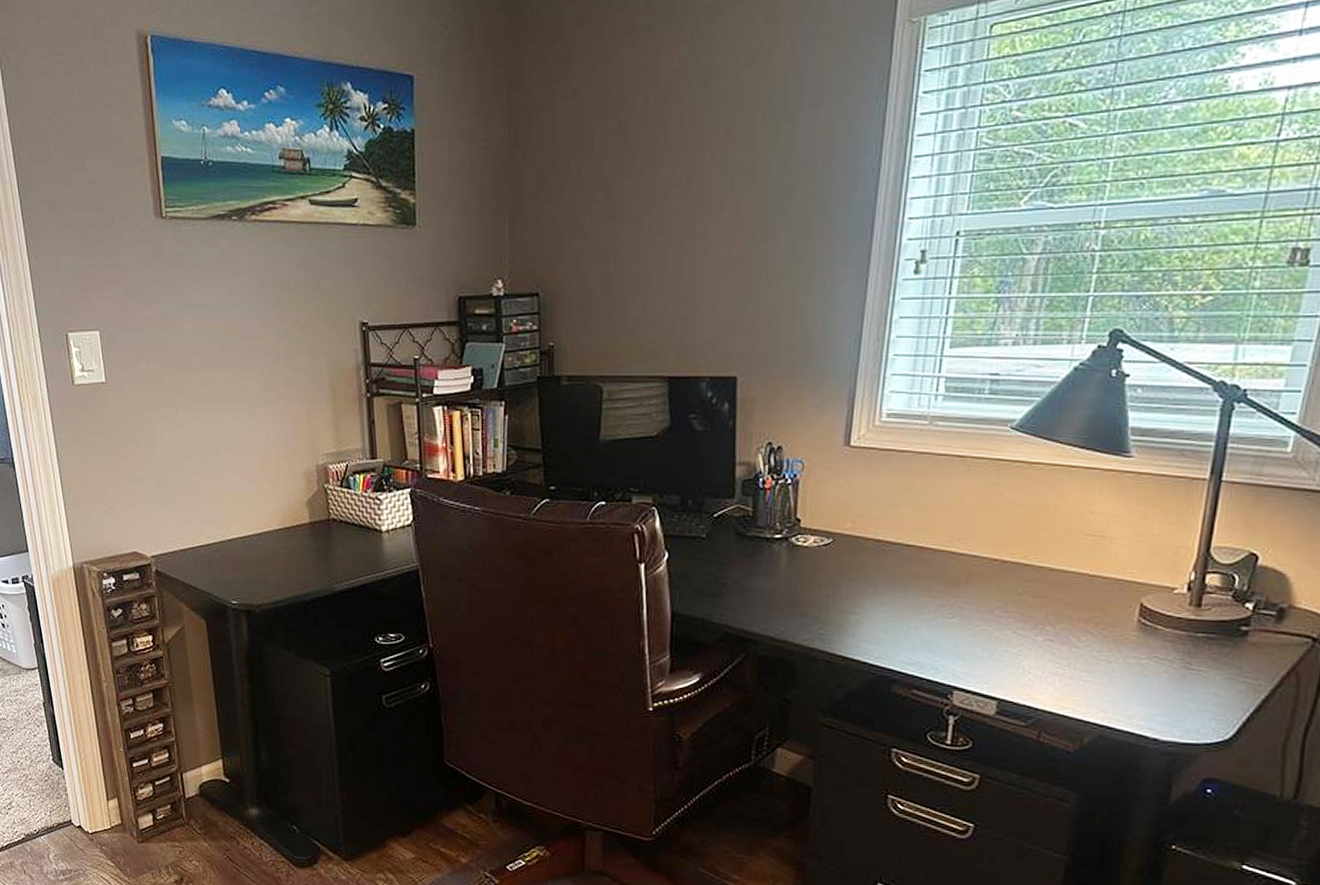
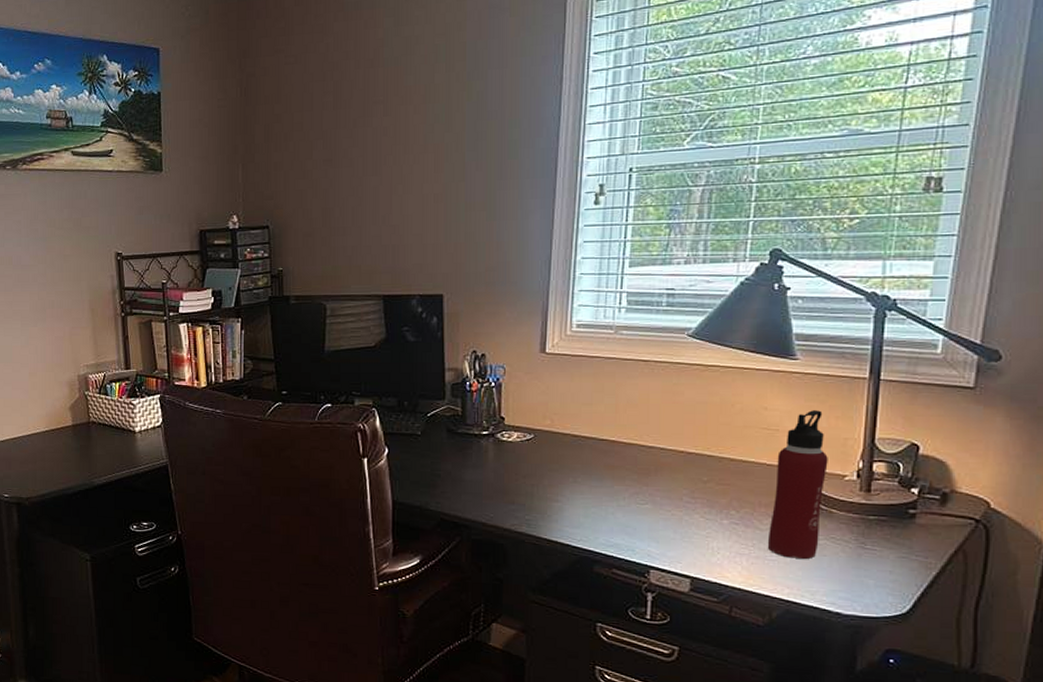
water bottle: none [1084,515,1158,680] -> present [768,410,828,559]

